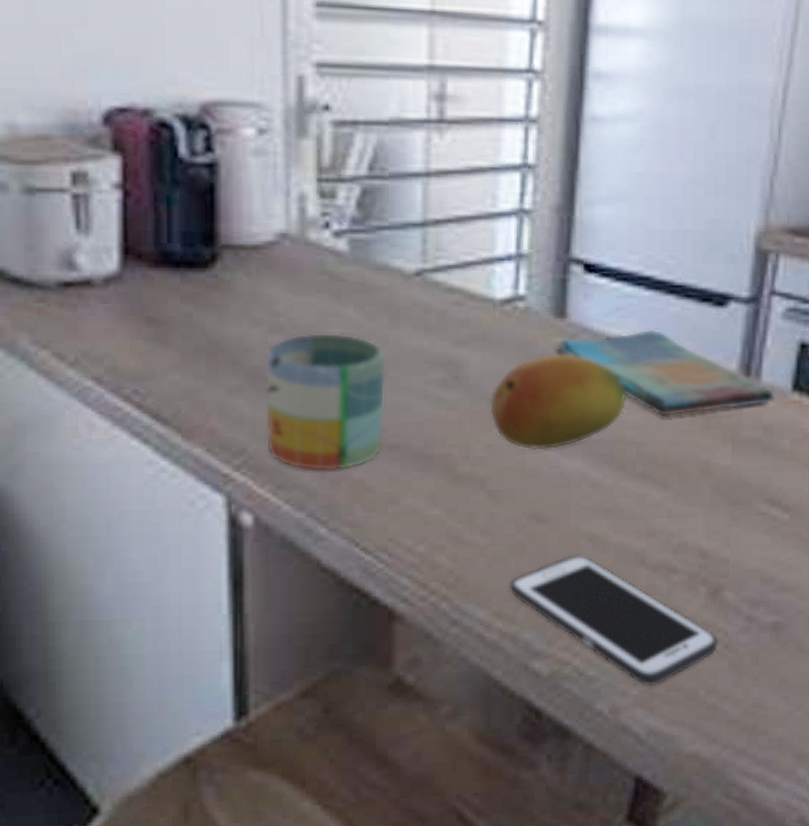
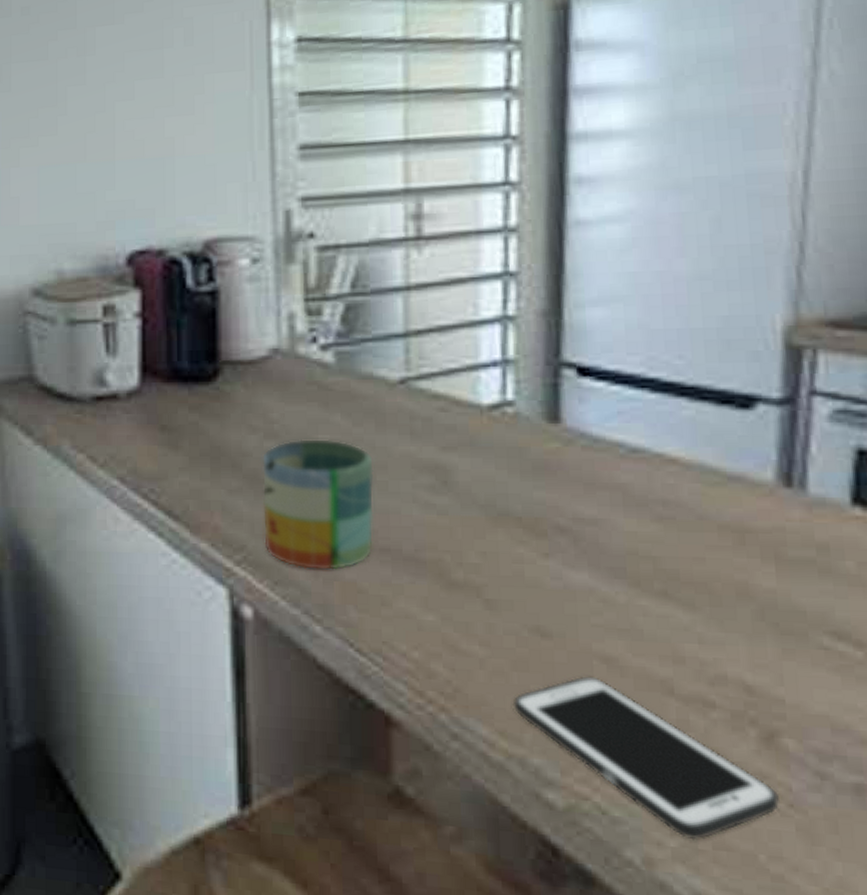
fruit: present [490,353,627,451] -> none [481,458,638,561]
dish towel: present [552,329,775,418] -> none [547,434,829,531]

